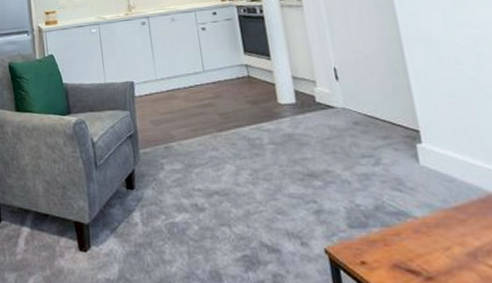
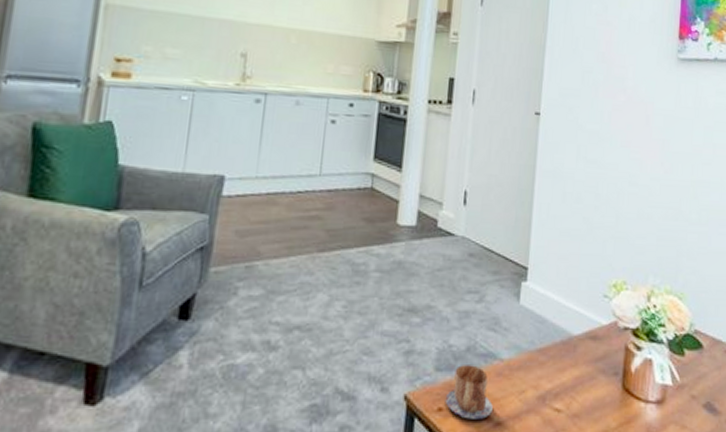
mug: none [365,223,419,273] -> present [445,365,493,419]

